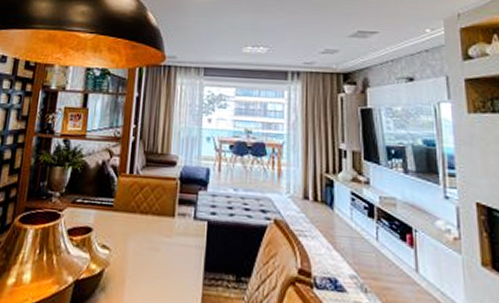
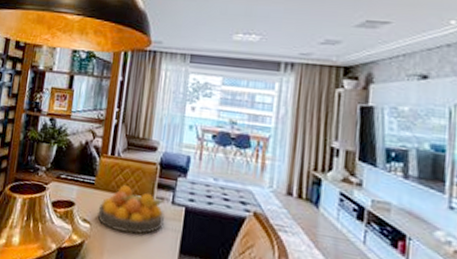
fruit bowl: none [117,204,188,256] -> present [97,185,166,234]

